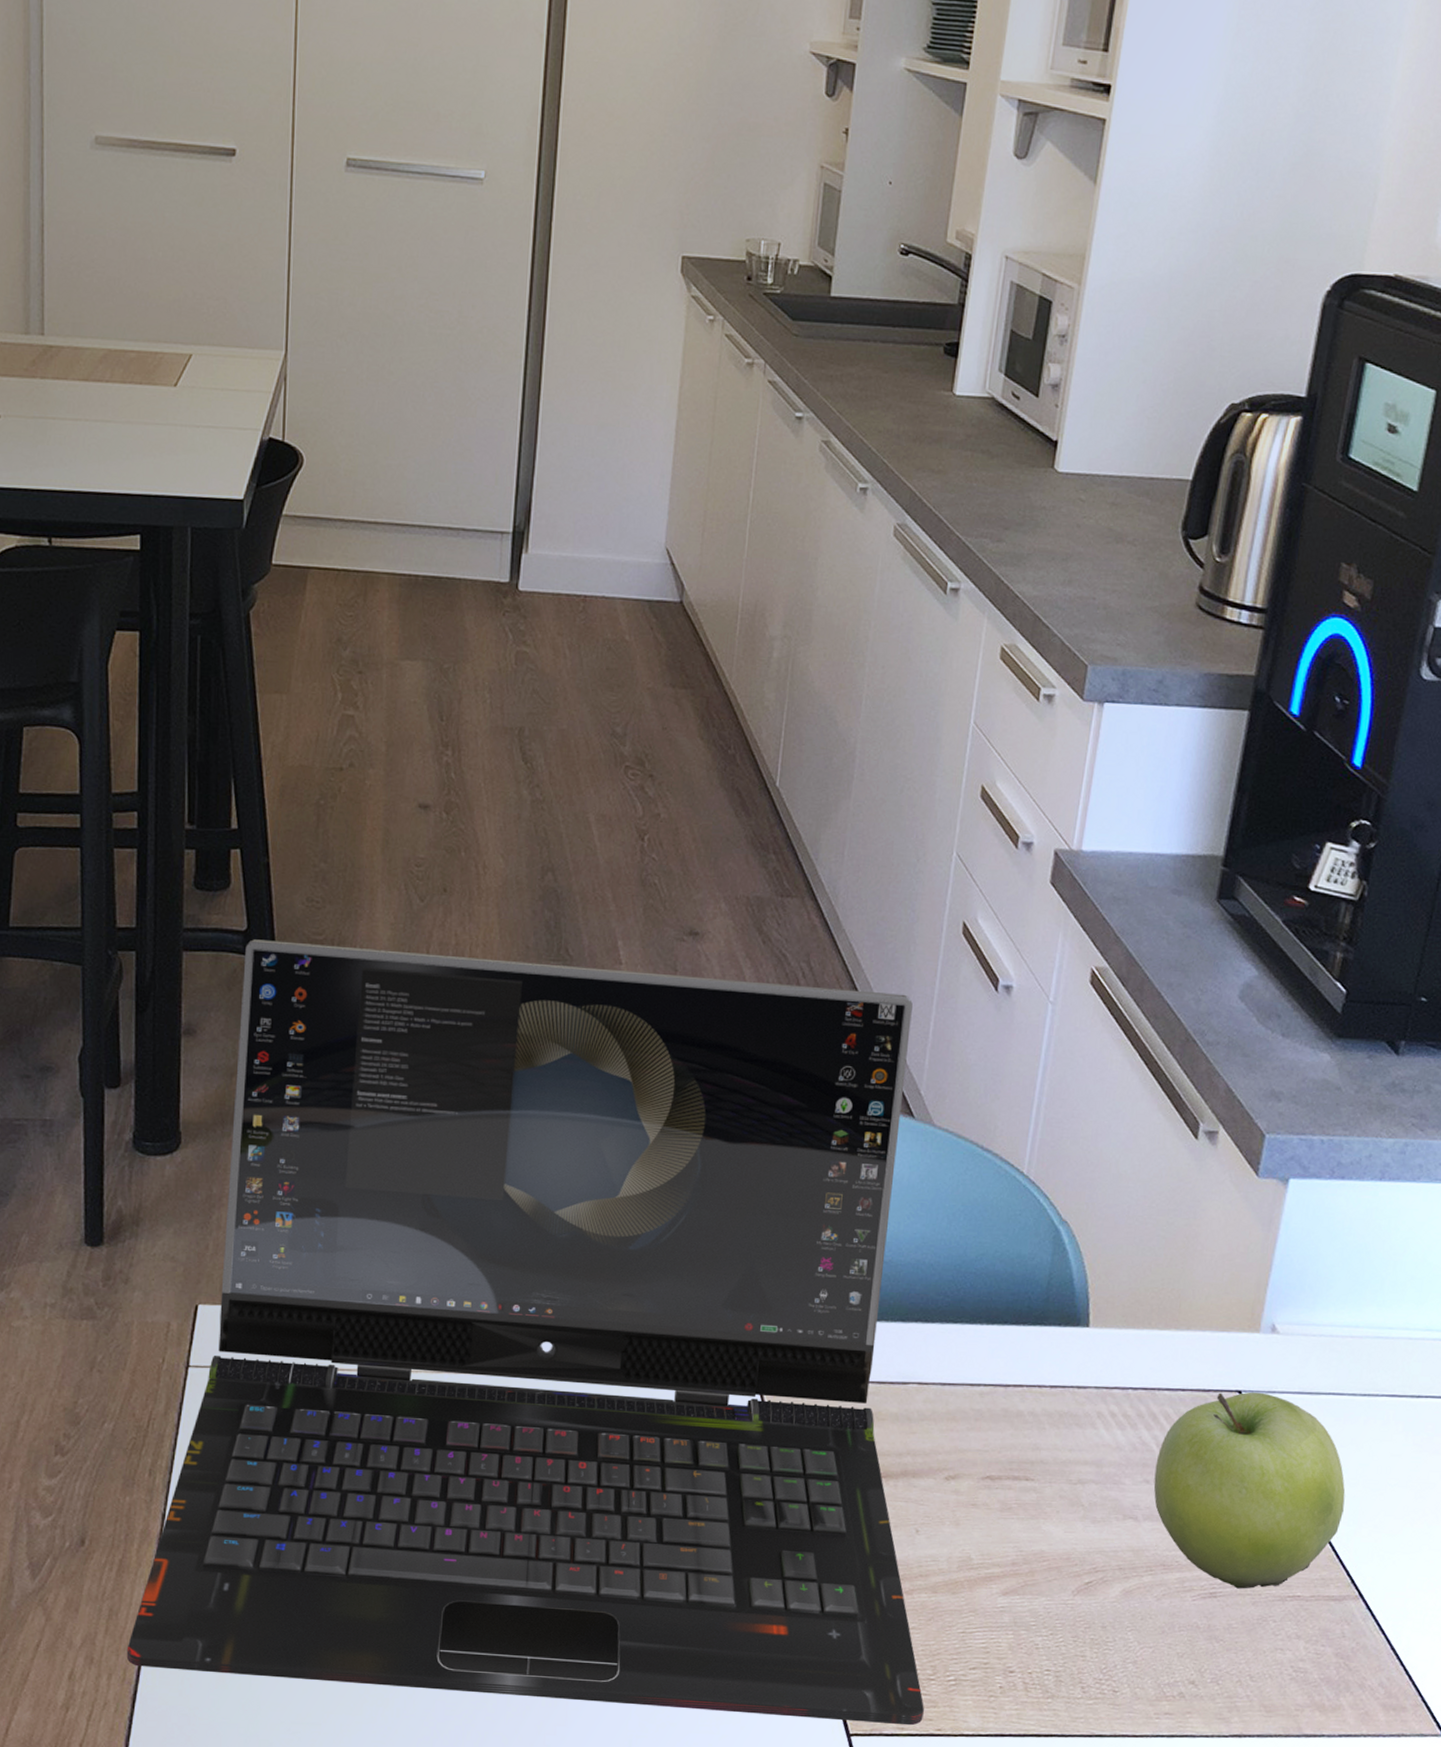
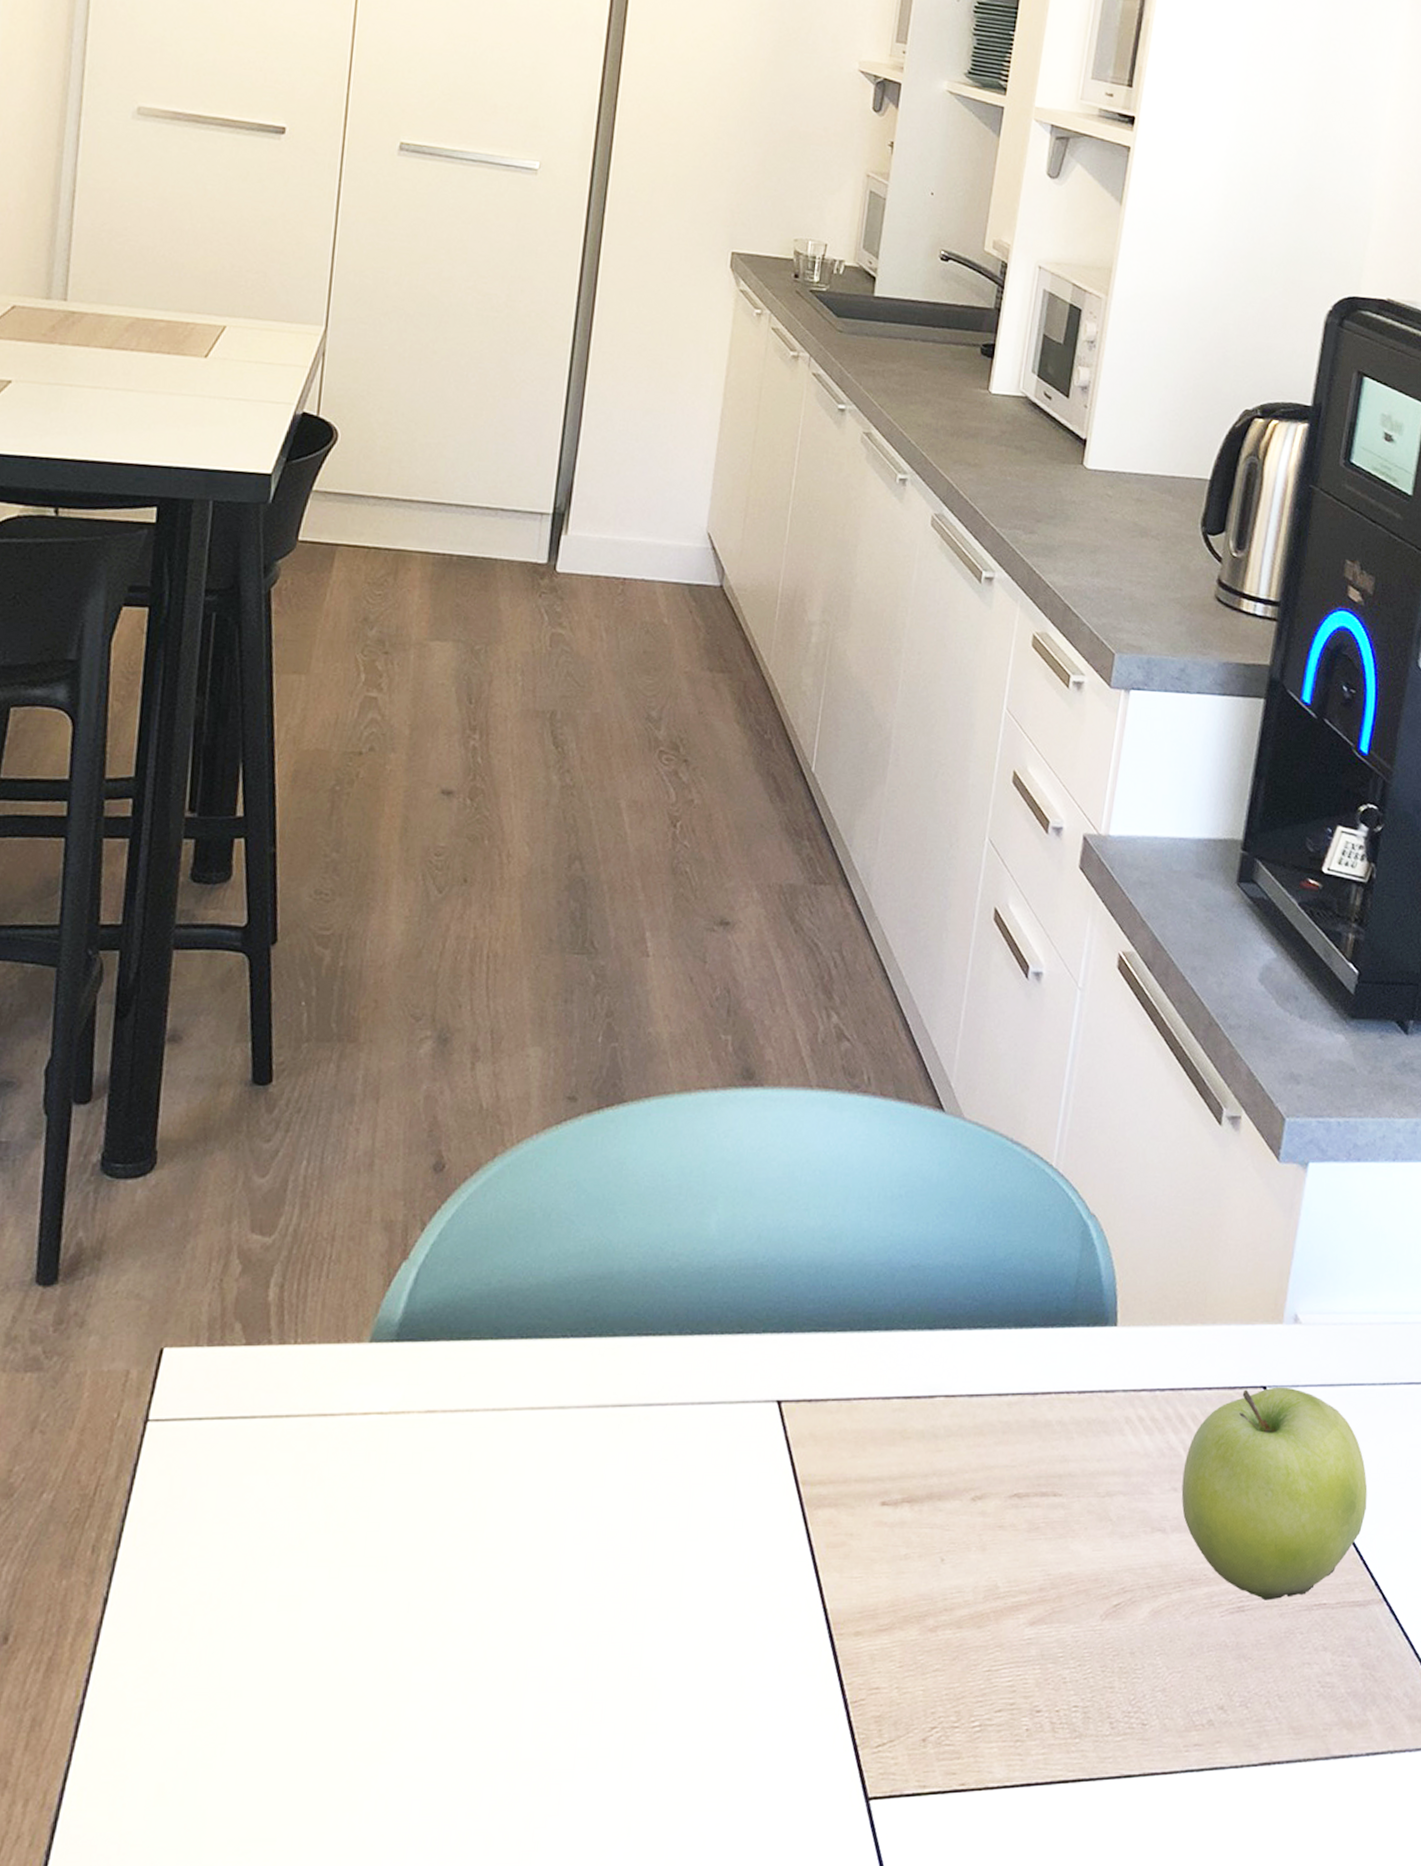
laptop computer: present [126,939,924,1726] -> none [48,935,948,1788]

